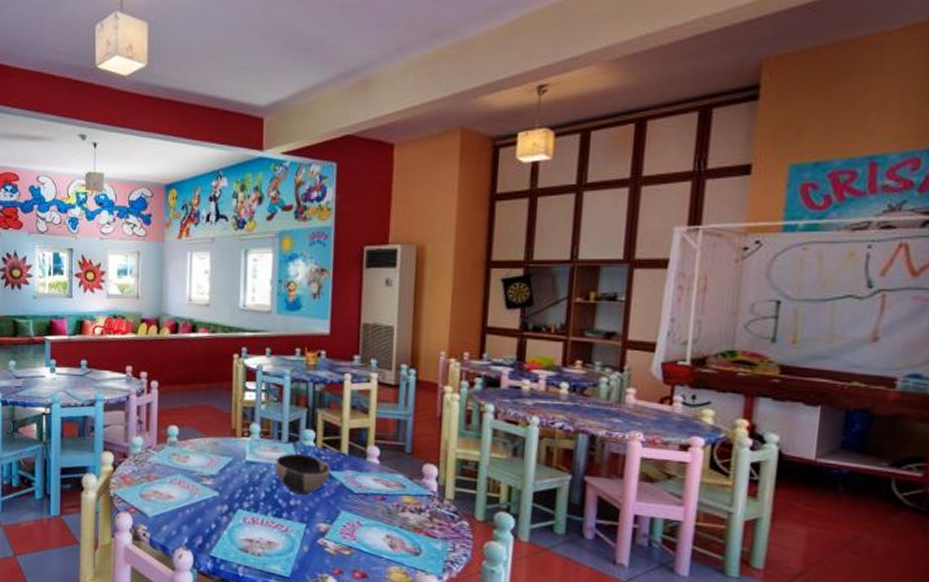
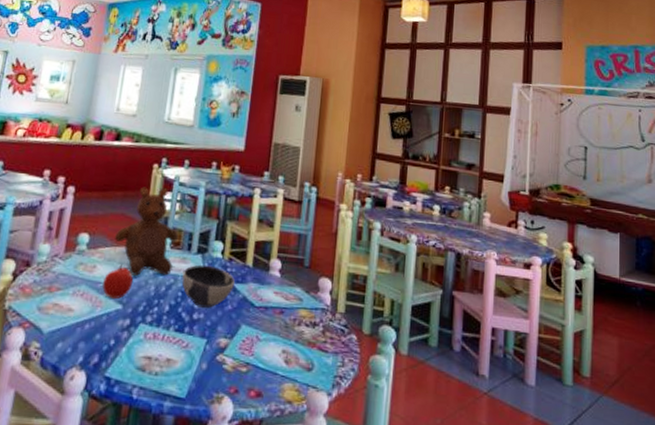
fruit: none [198,454,226,487] -> present [102,264,133,300]
teddy bear: none [204,377,268,465] -> present [115,186,179,276]

